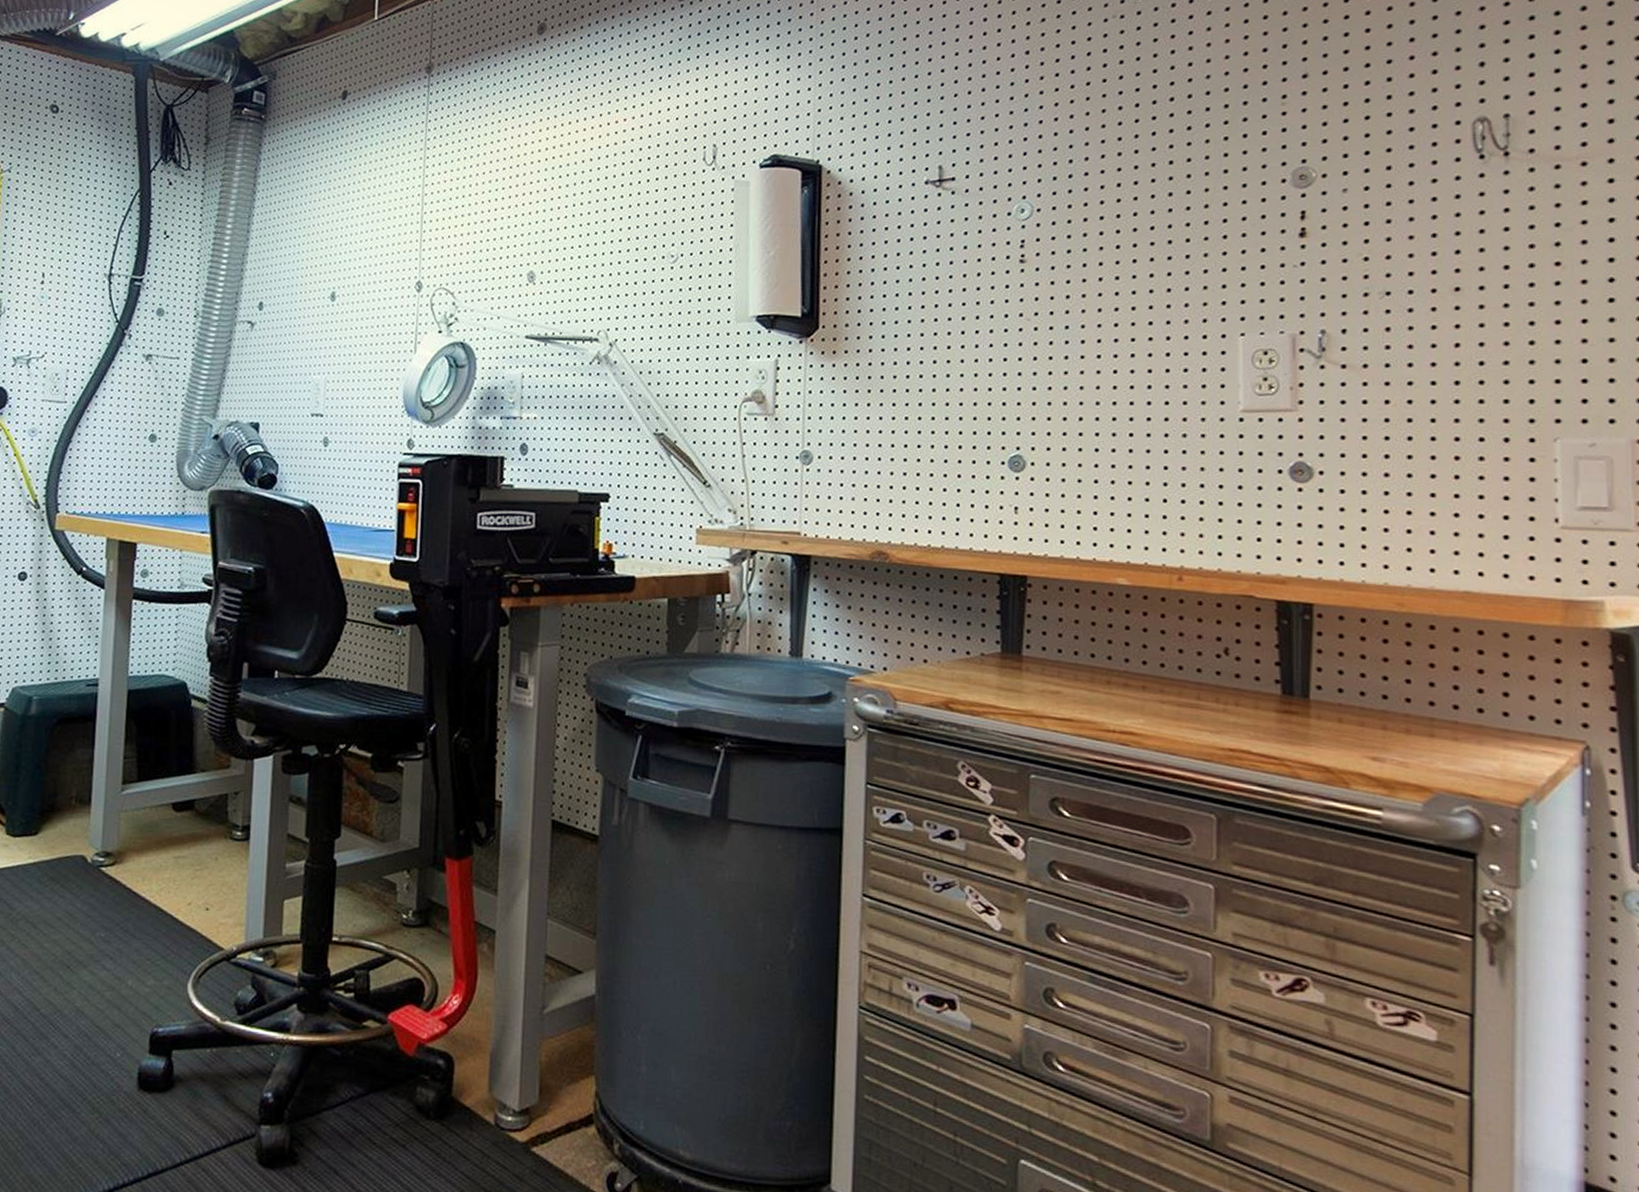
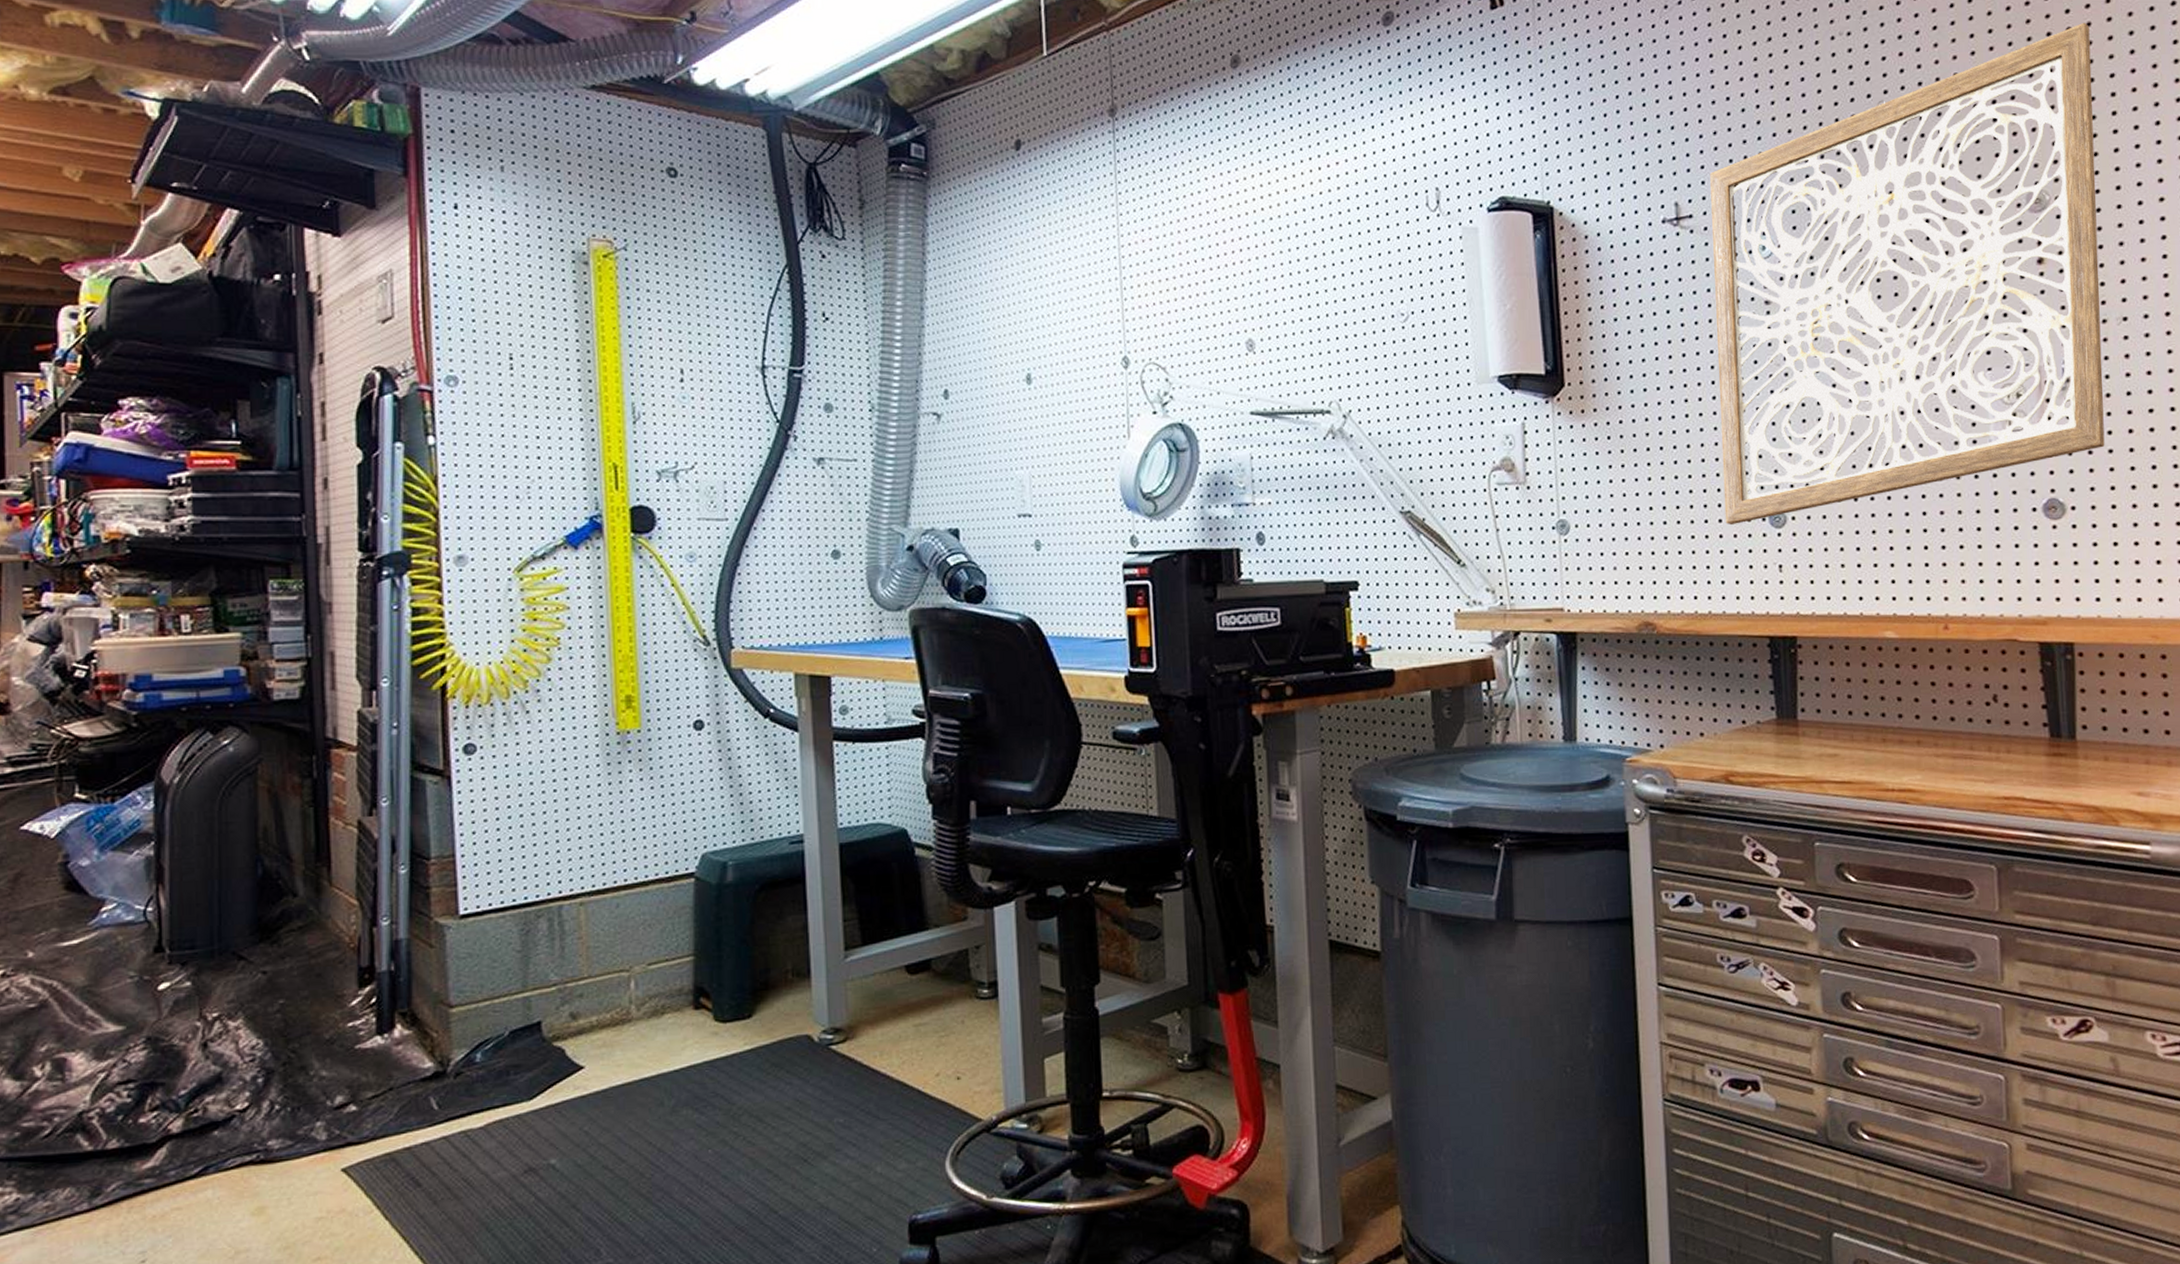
wall art: none [964,11,1368,467] -> present [1710,22,2105,526]

